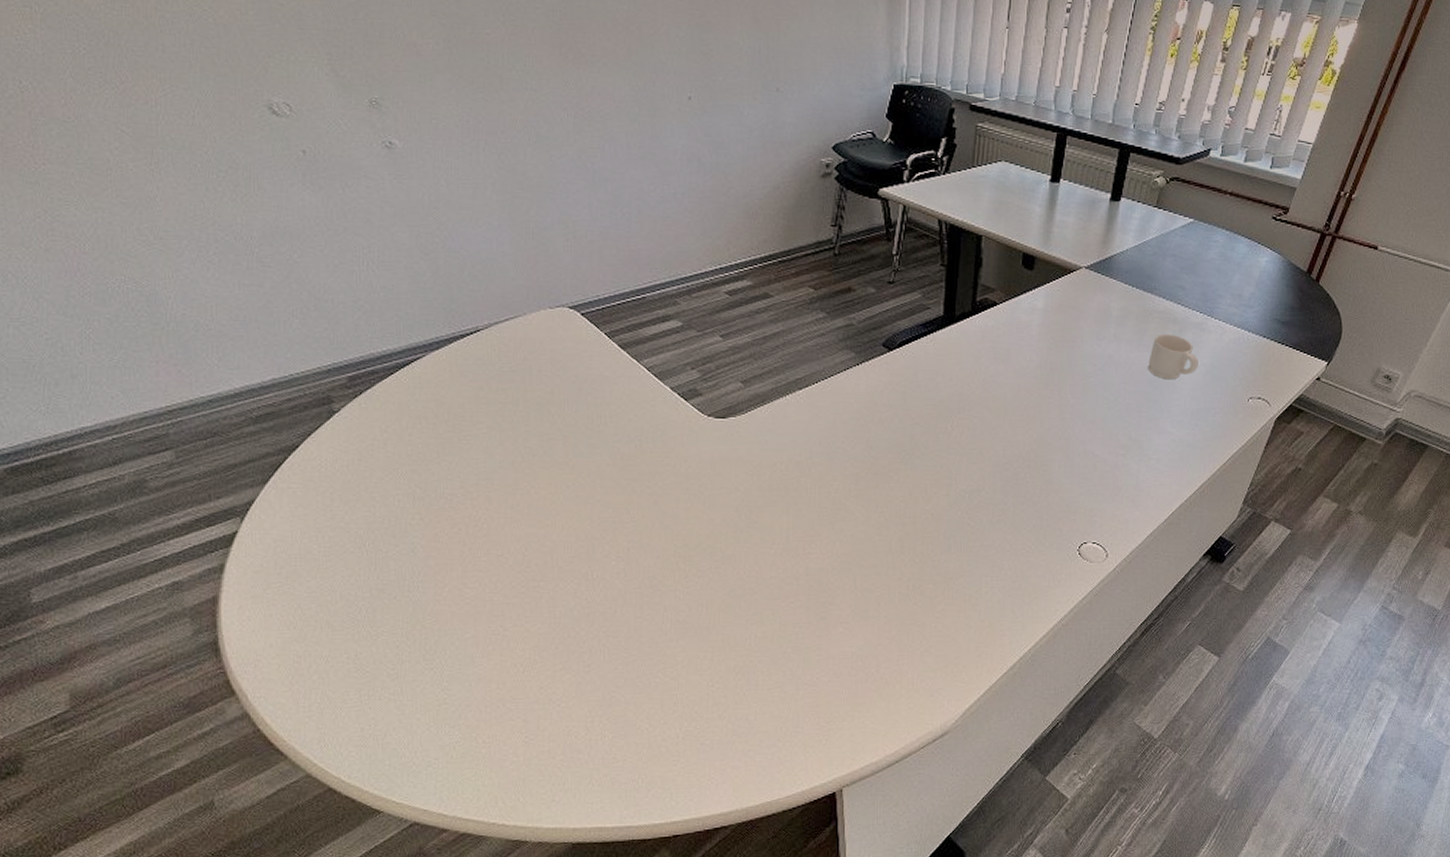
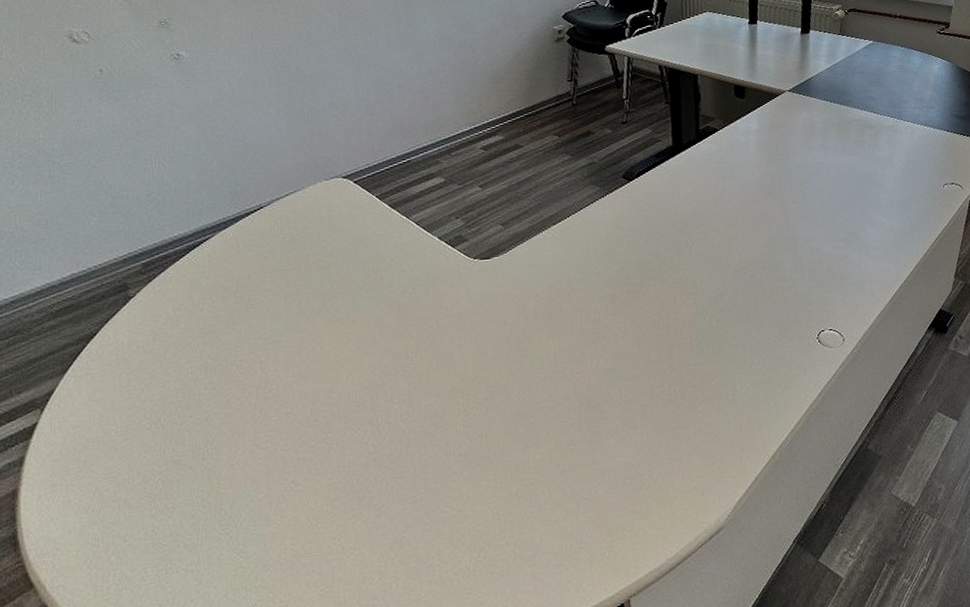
mug: present [1148,333,1198,380] -> none [853,138,897,178]

